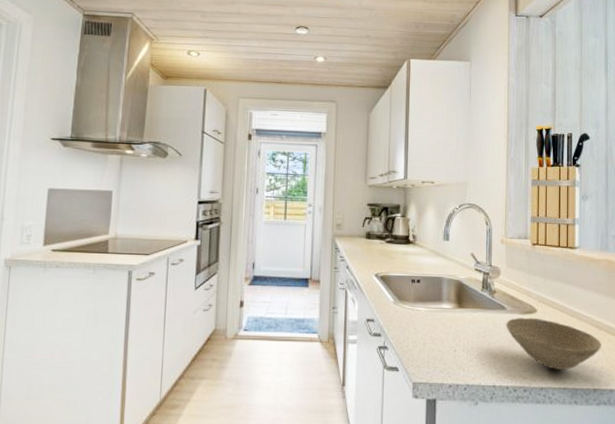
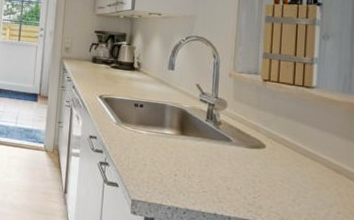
bowl: present [506,317,601,370] -> none [230,150,339,210]

